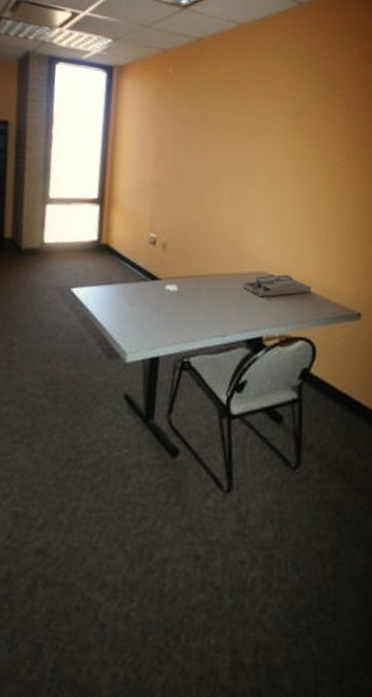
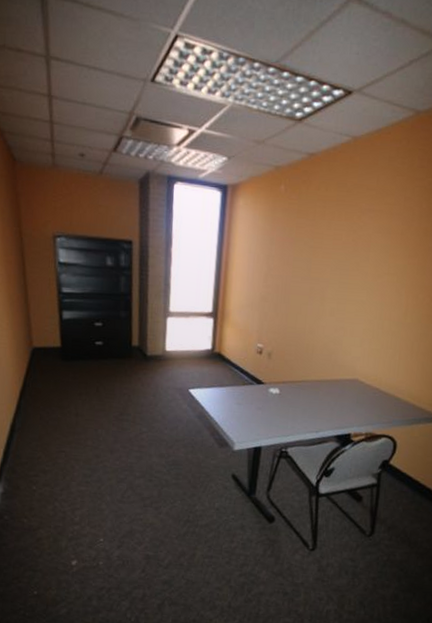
desk organizer: present [243,273,312,298] -> none [337,380,399,401]

